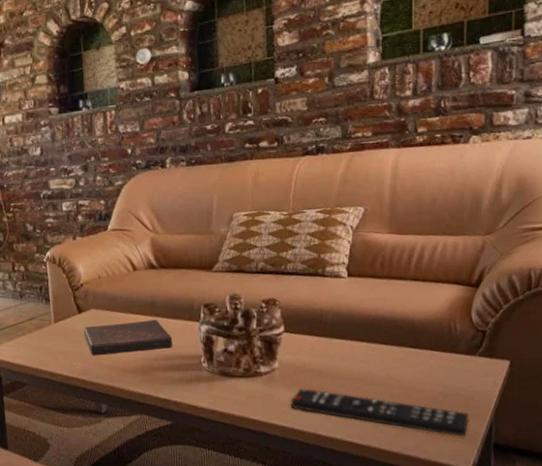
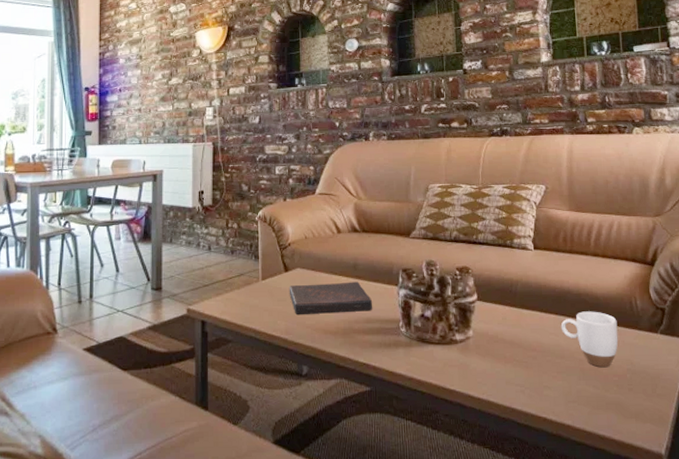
remote control: present [291,388,470,437] -> none [486,359,658,418]
mug: none [372,337,433,392] -> present [560,311,619,368]

